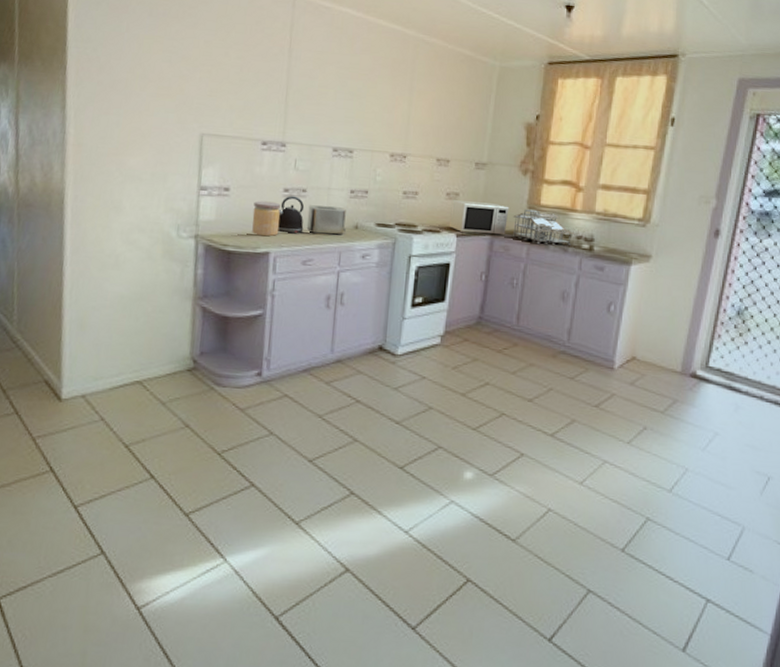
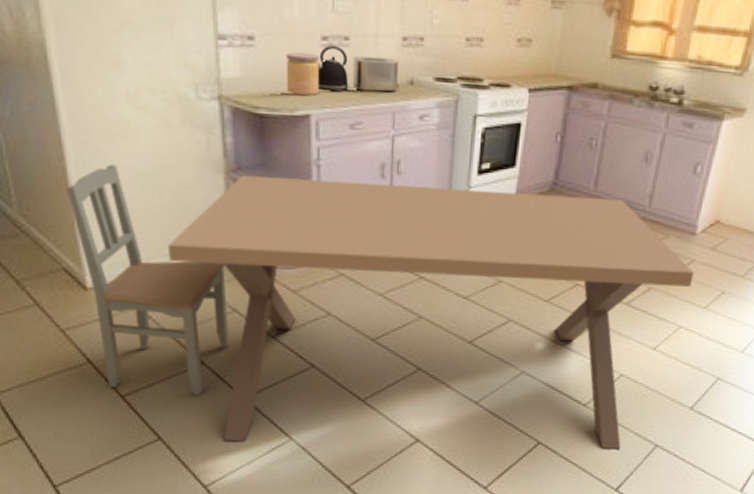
dining chair: none [59,290,183,509] -> present [66,165,229,395]
dining table: none [135,302,615,592] -> present [167,175,694,449]
microwave: present [448,200,509,235] -> none [519,47,590,89]
dish rack: present [512,209,575,246] -> none [592,57,664,100]

